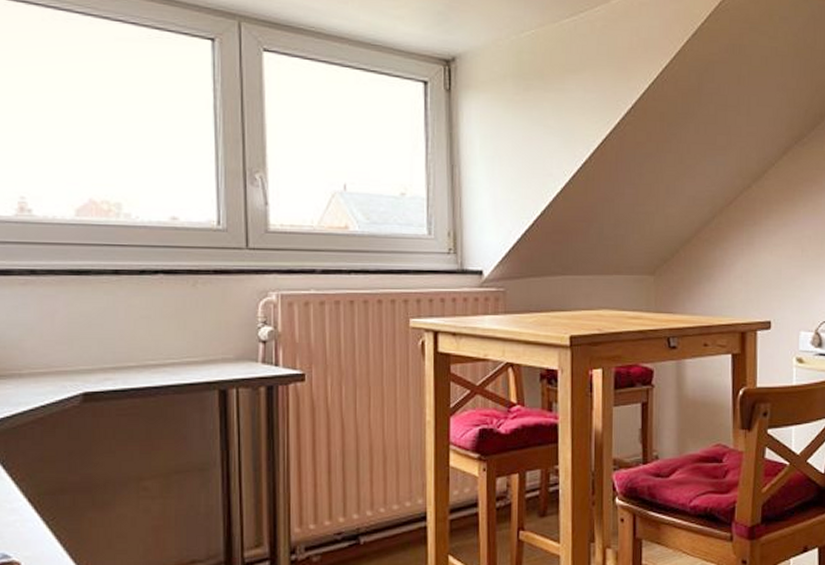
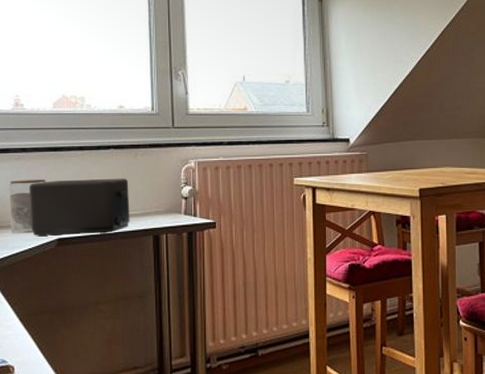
jar: none [11,312,67,386] -> present [9,180,47,234]
toaster: none [41,313,186,390] -> present [29,178,130,237]

